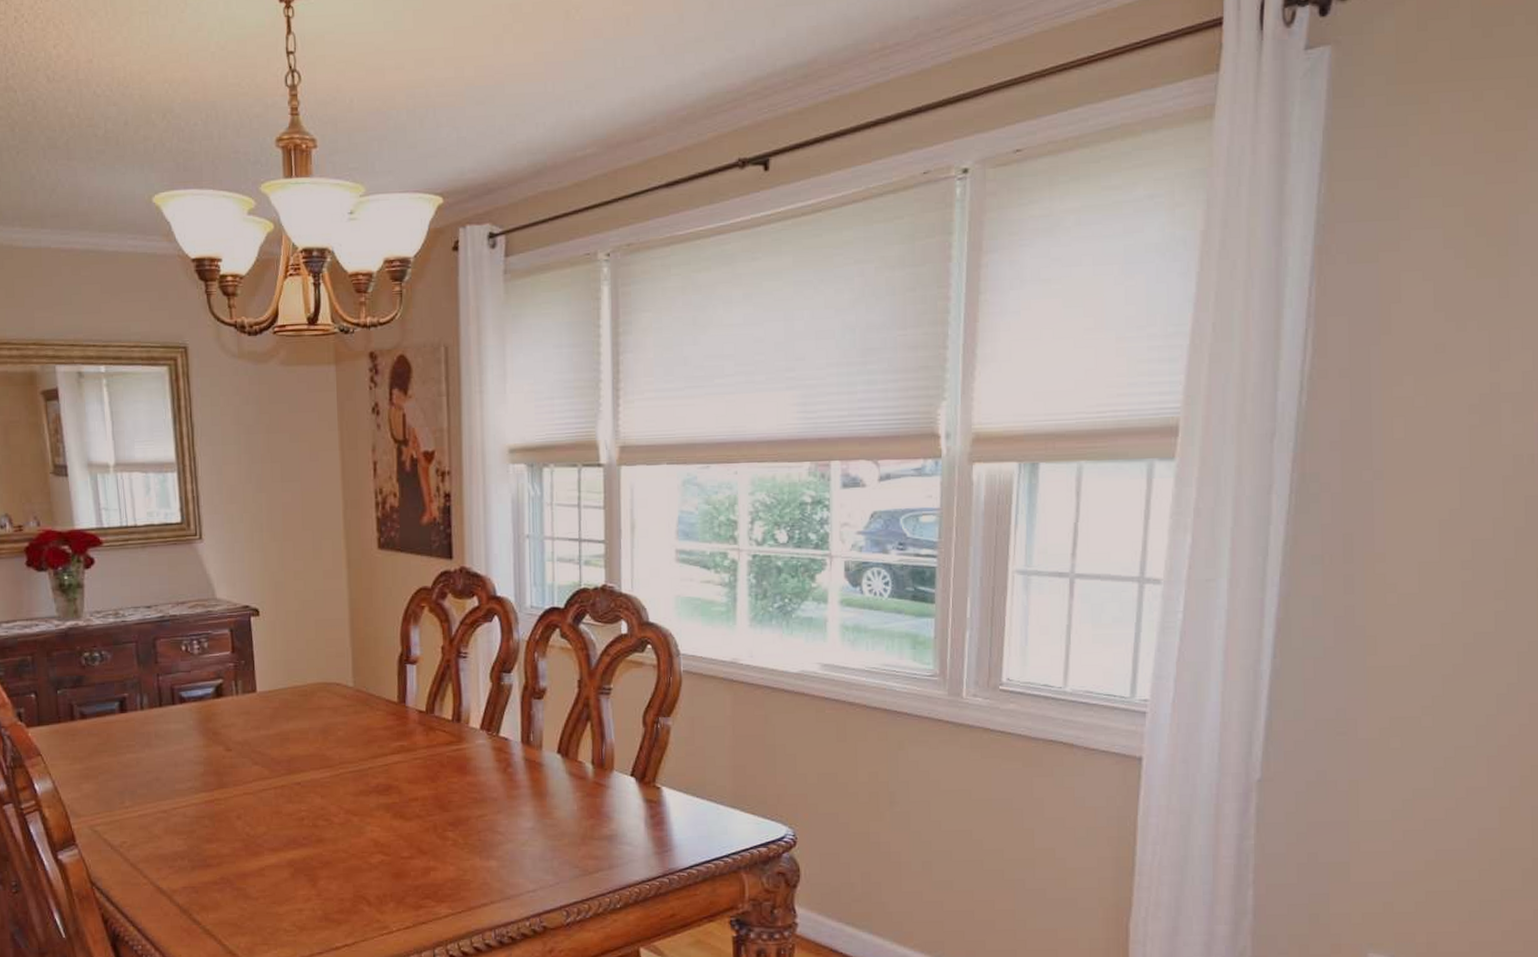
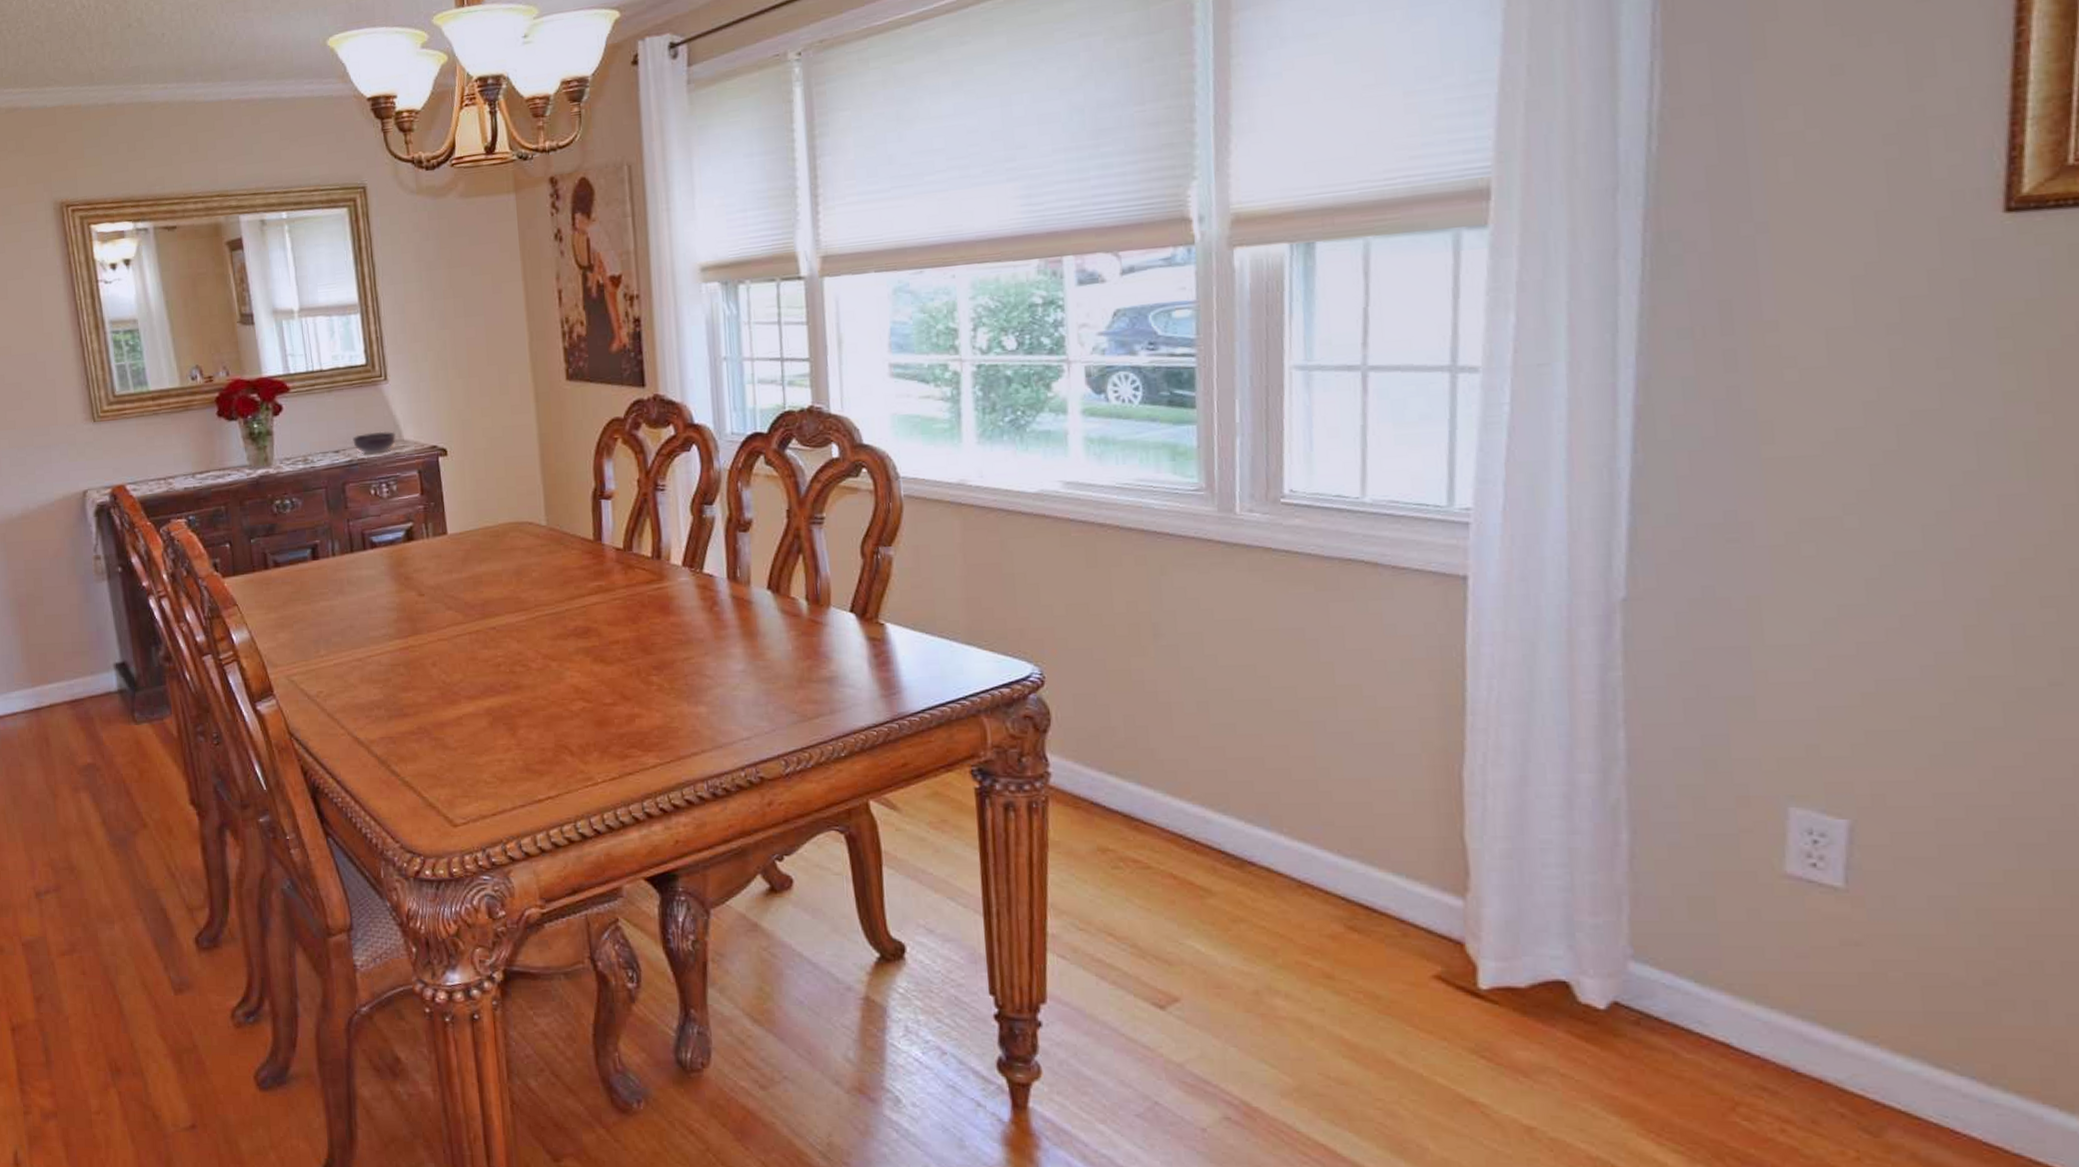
bowl: none [165,589,209,612] -> present [353,431,396,455]

